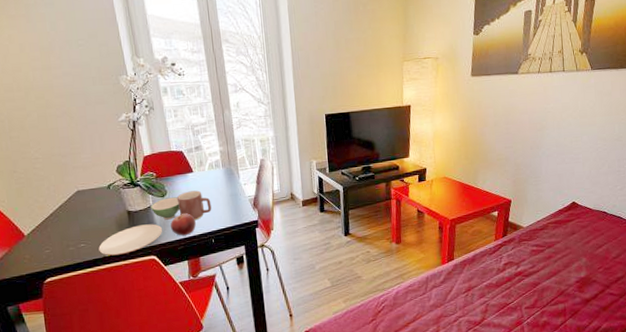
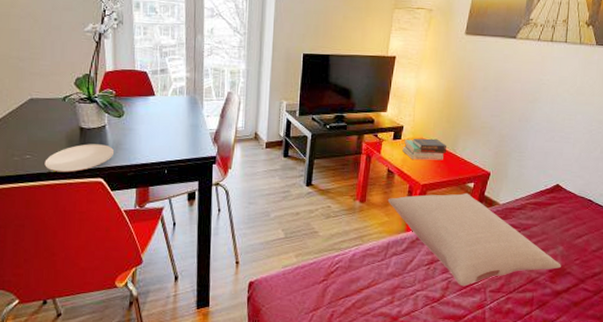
bowl: present [150,197,180,220] -> none [104,119,136,143]
fruit: present [170,213,196,236] -> none [123,138,150,162]
mug: present [176,190,212,221] -> none [133,115,170,147]
pillow: none [421,221,587,307] -> present [387,192,561,286]
books: none [428,175,468,199] -> present [402,138,446,161]

